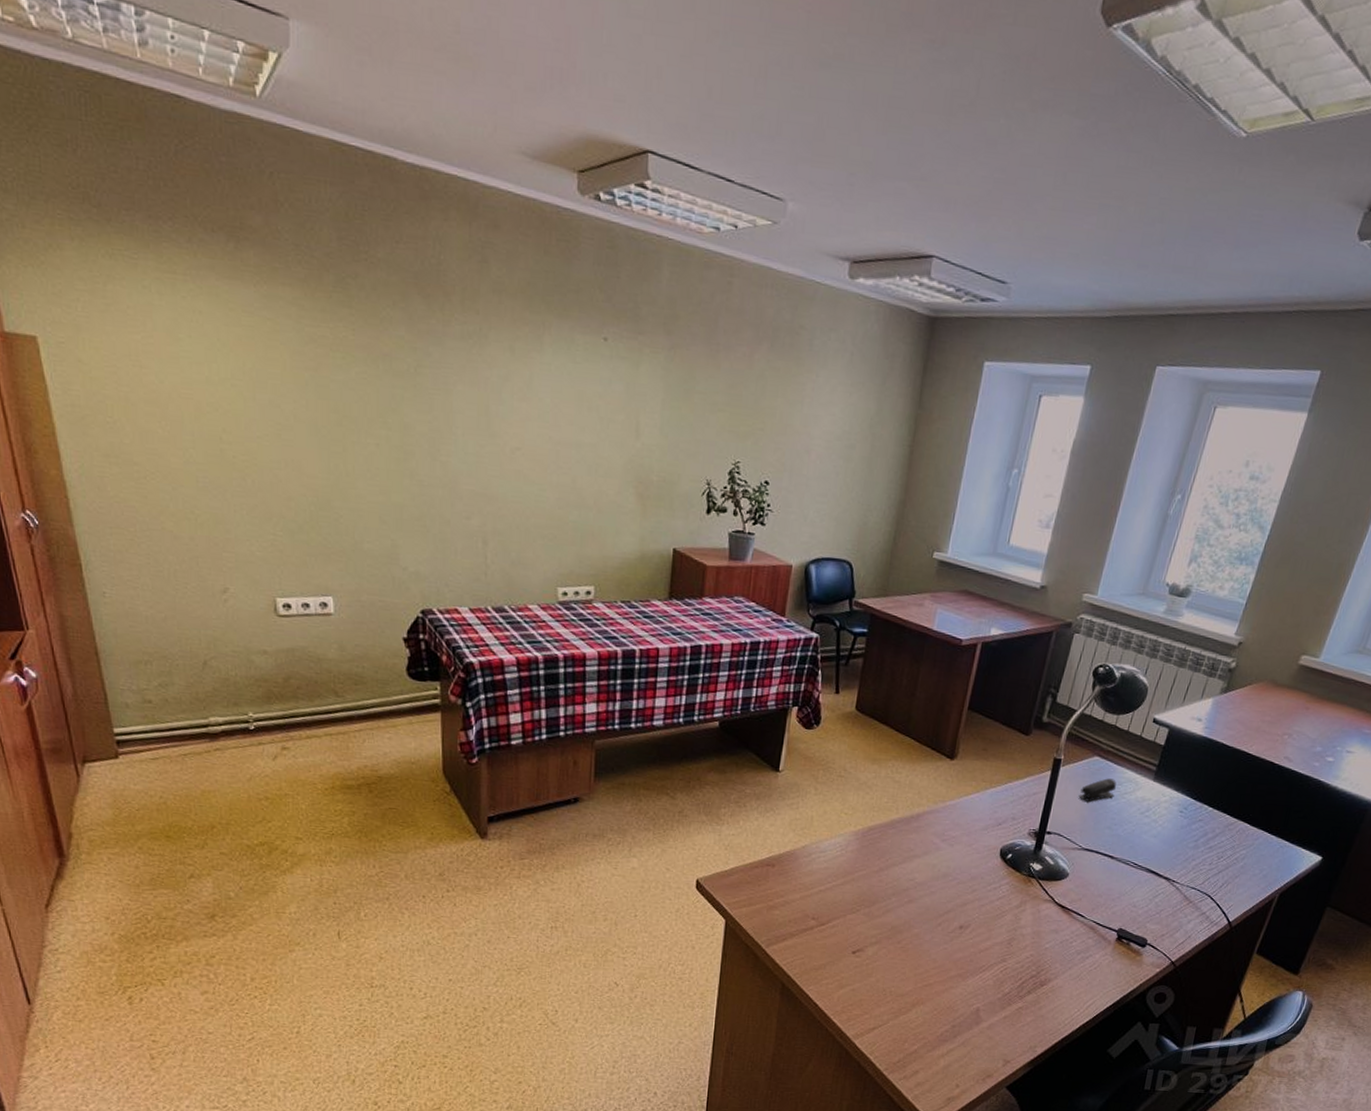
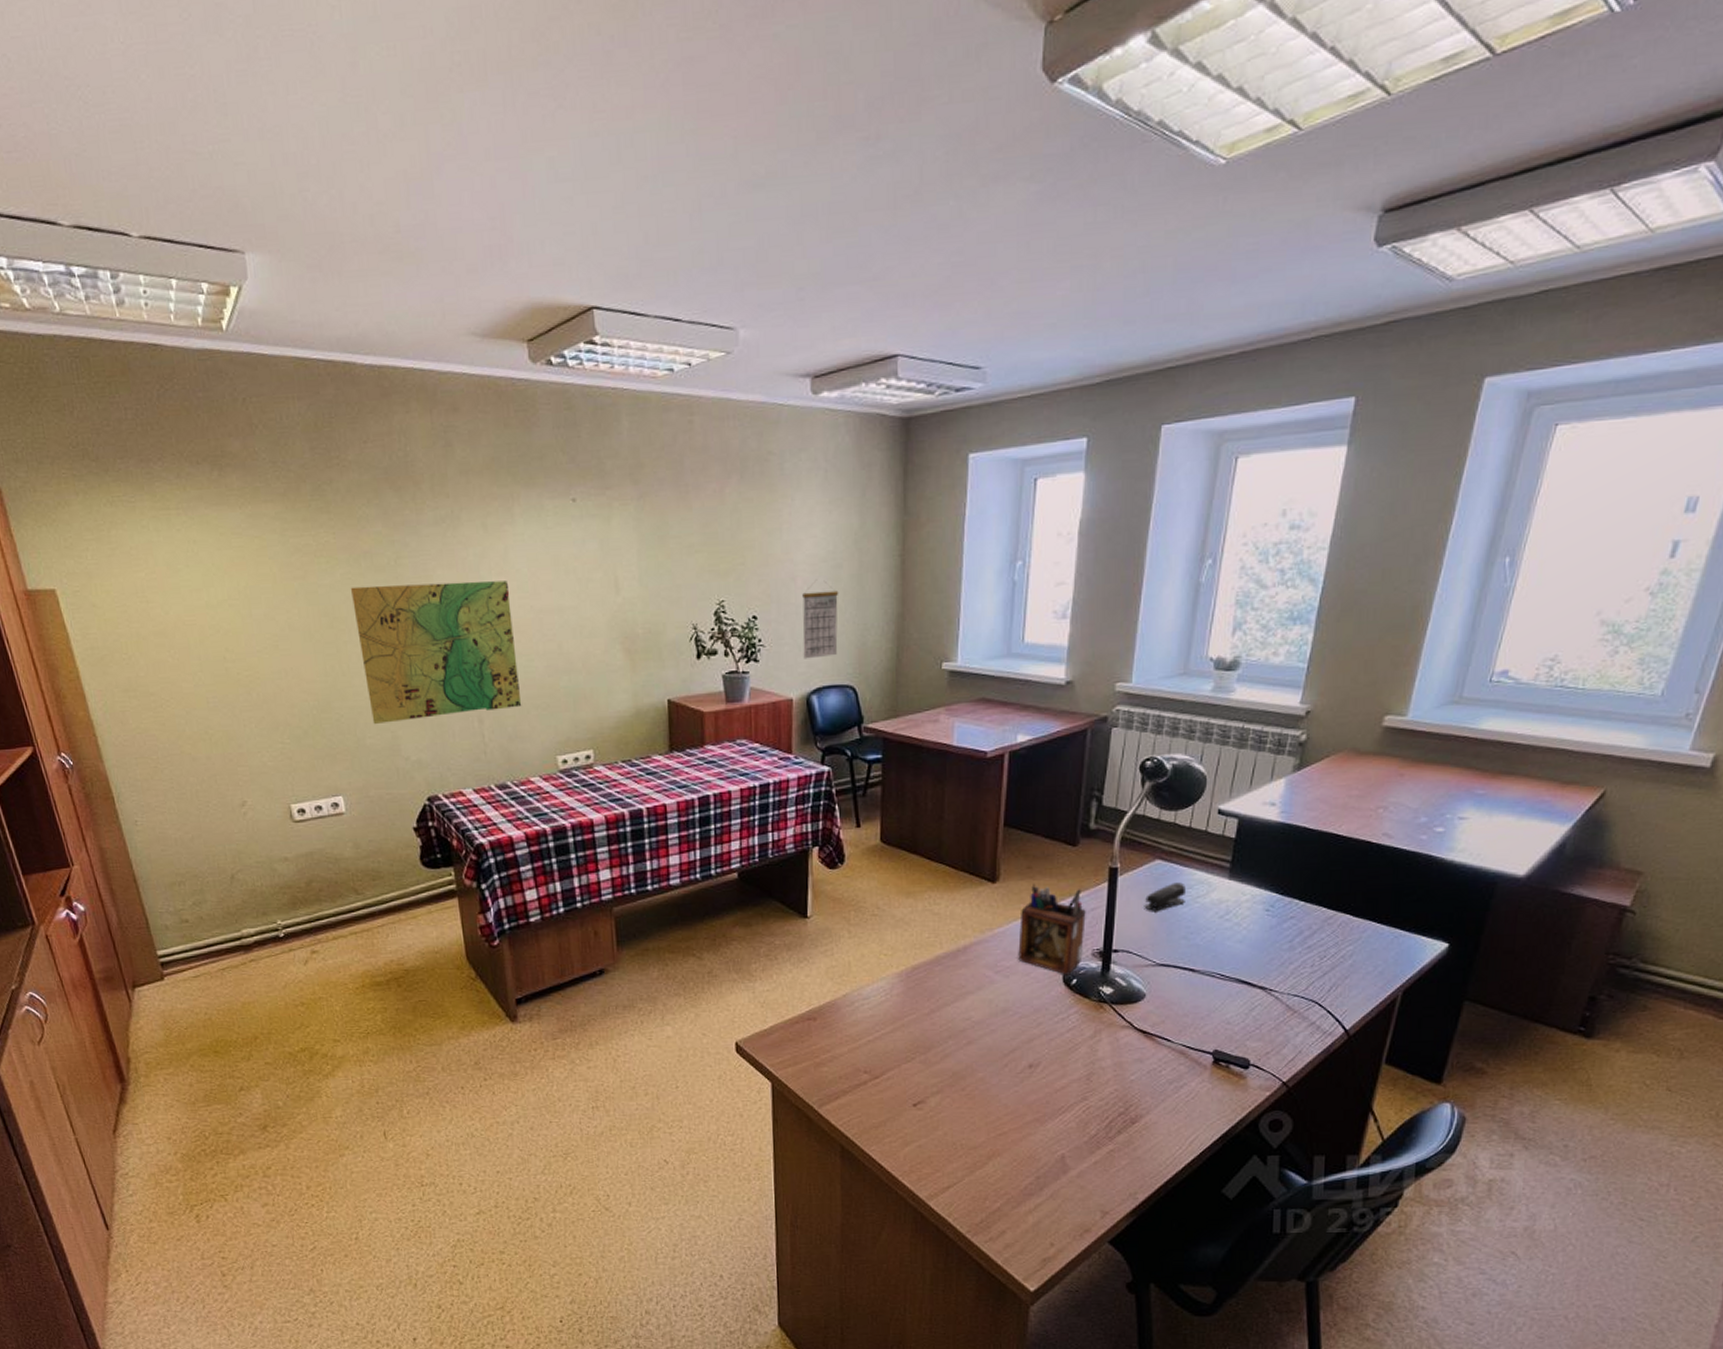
map: none [366,387,530,535] -> present [351,581,522,725]
calendar: none [807,459,849,531] -> present [802,582,839,659]
desk organizer: none [963,764,1029,850] -> present [1018,883,1086,975]

